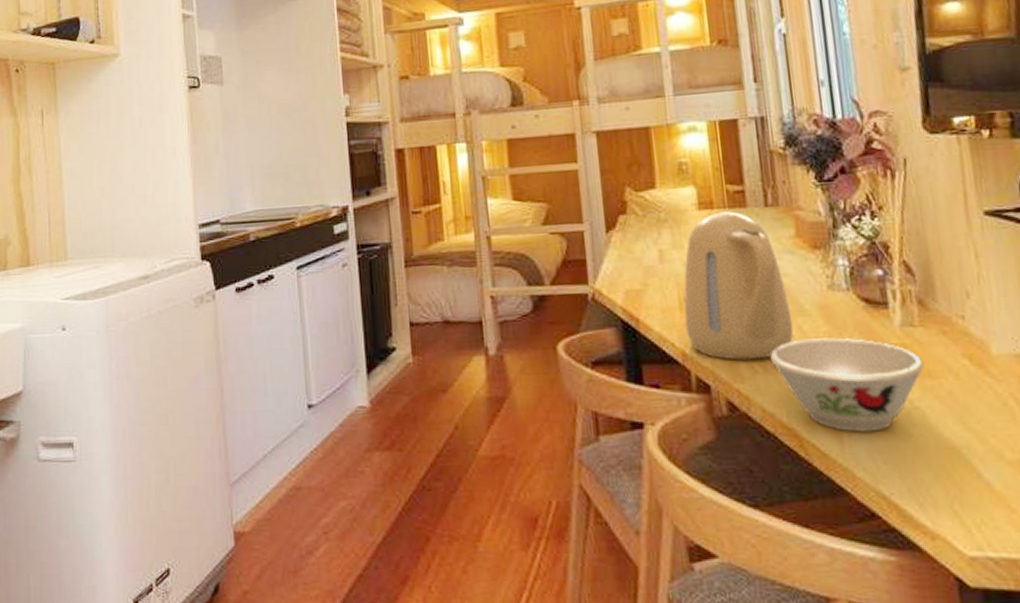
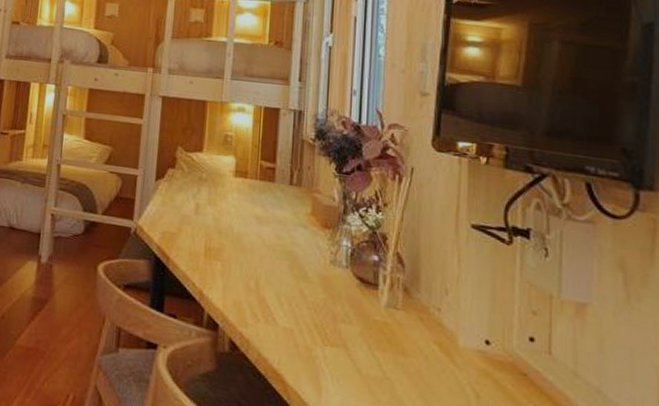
kettle: present [683,211,794,360] -> none [206,182,297,311]
bowl: present [770,338,925,432] -> none [272,301,400,392]

